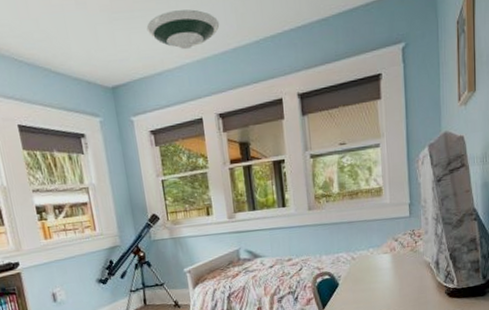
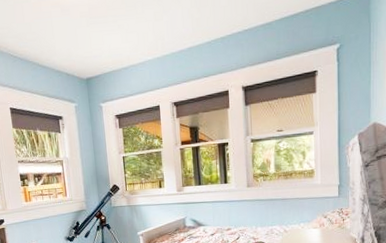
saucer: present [146,9,220,50] -> none [117,15,178,49]

